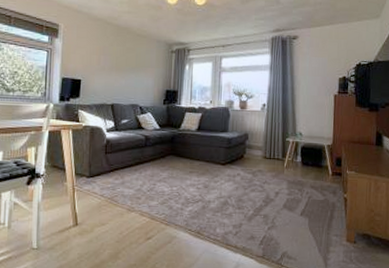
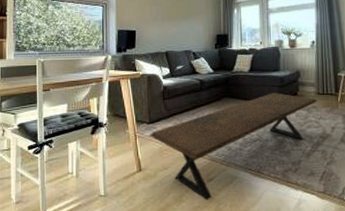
coffee table: none [89,154,264,259] -> present [150,93,317,200]

